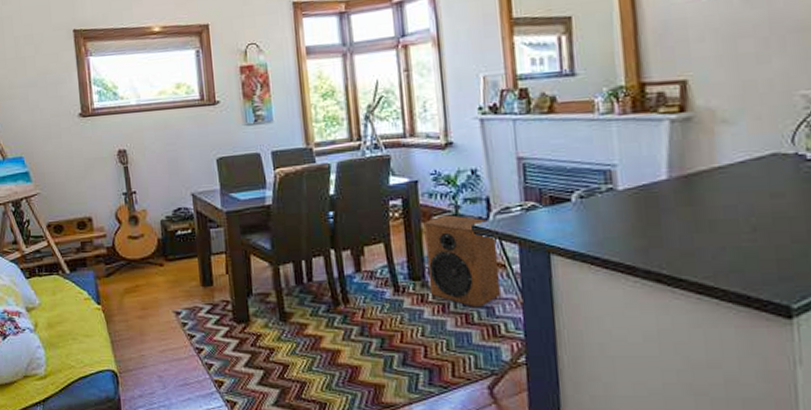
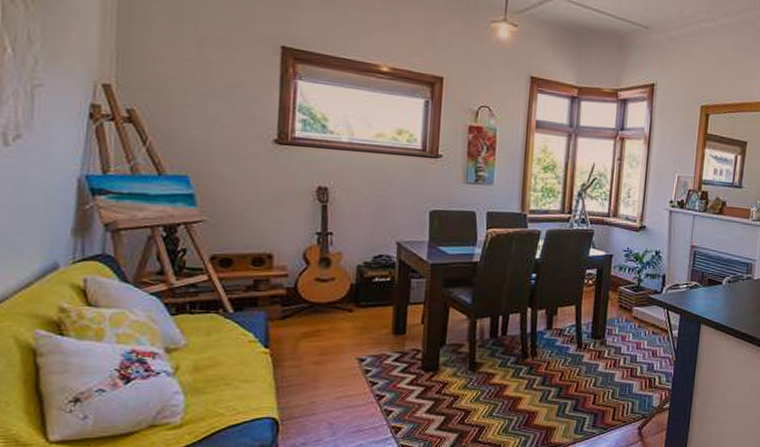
speaker: present [425,215,500,307] -> none [606,286,665,363]

